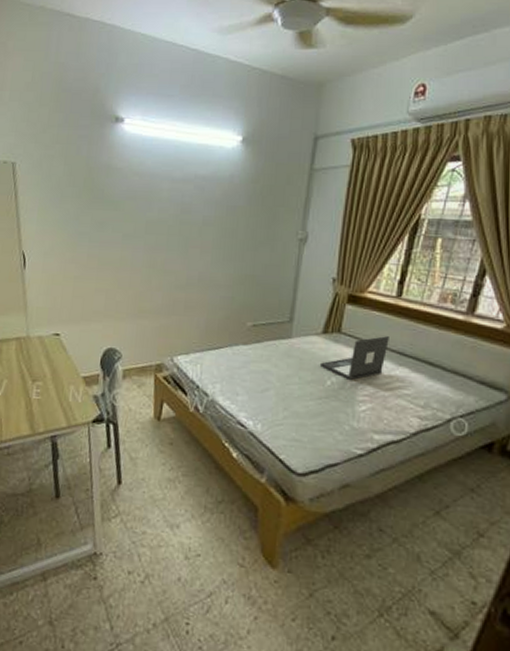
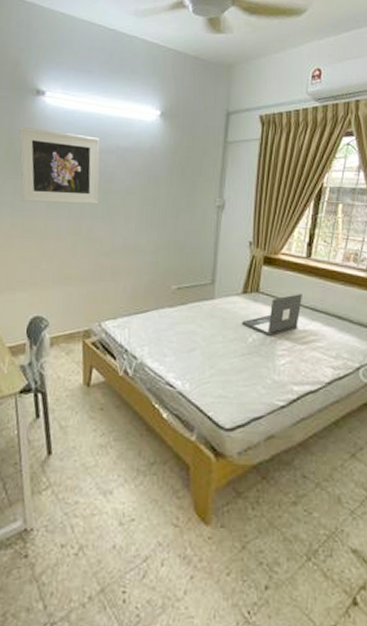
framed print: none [97,155,178,236] -> present [19,126,100,204]

